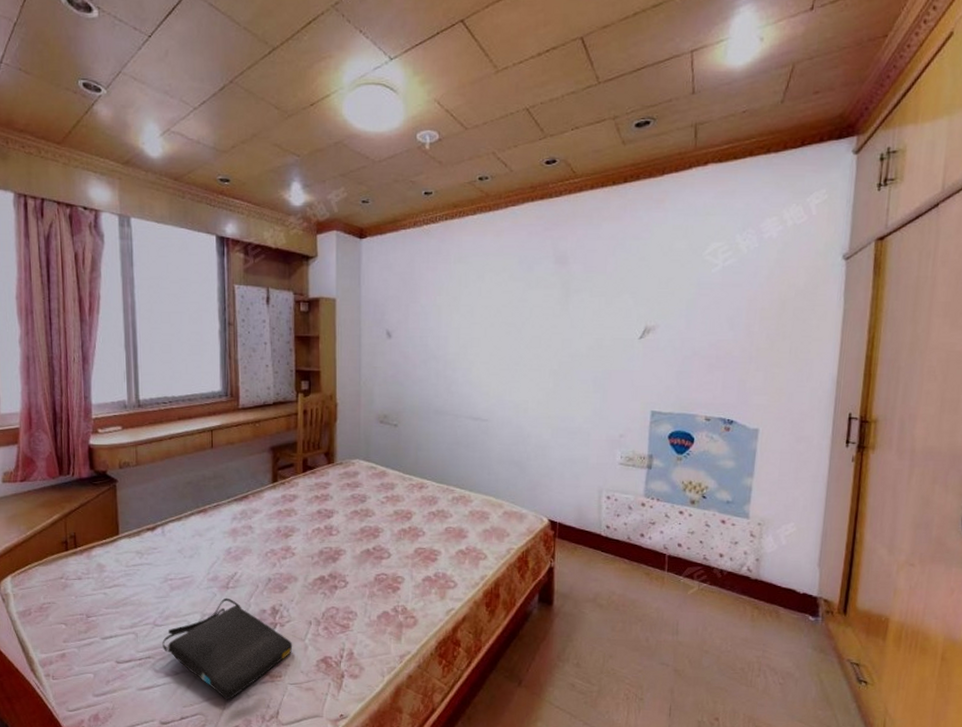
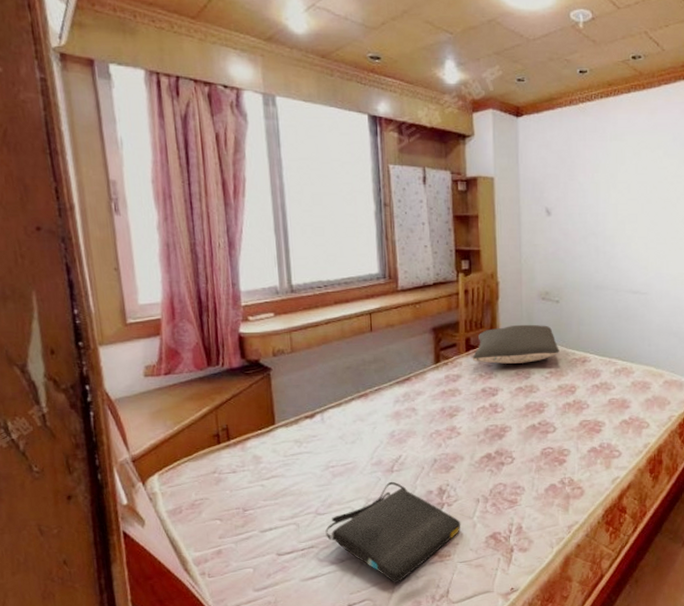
pillow: none [309,447,396,487] -> present [472,324,559,364]

